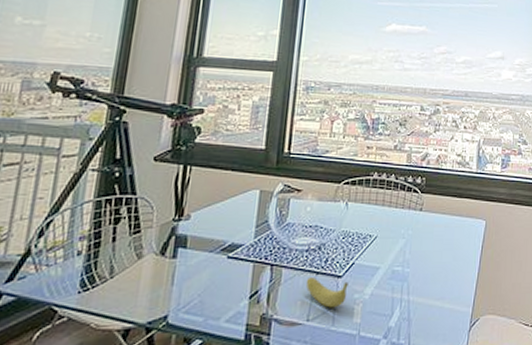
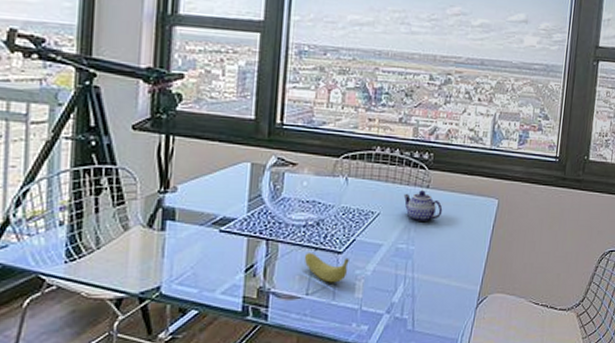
teapot: none [399,213,435,243] -> present [403,190,443,221]

